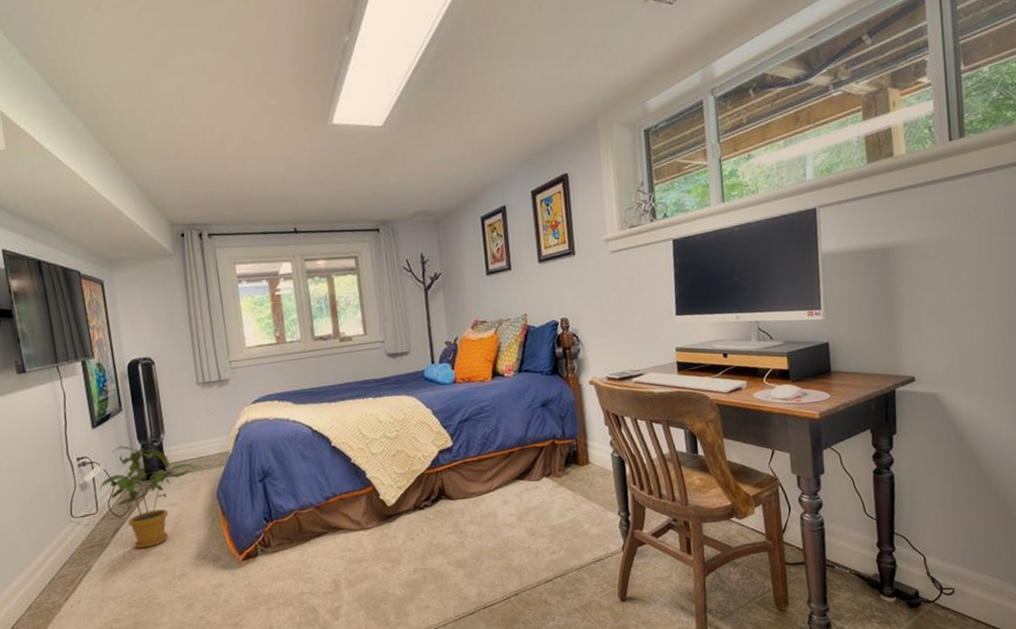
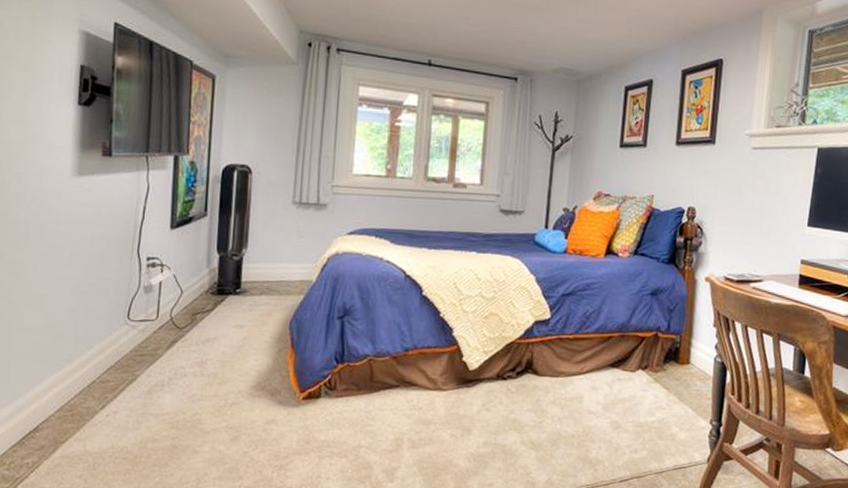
house plant: present [100,446,199,549] -> none [165,253,276,368]

